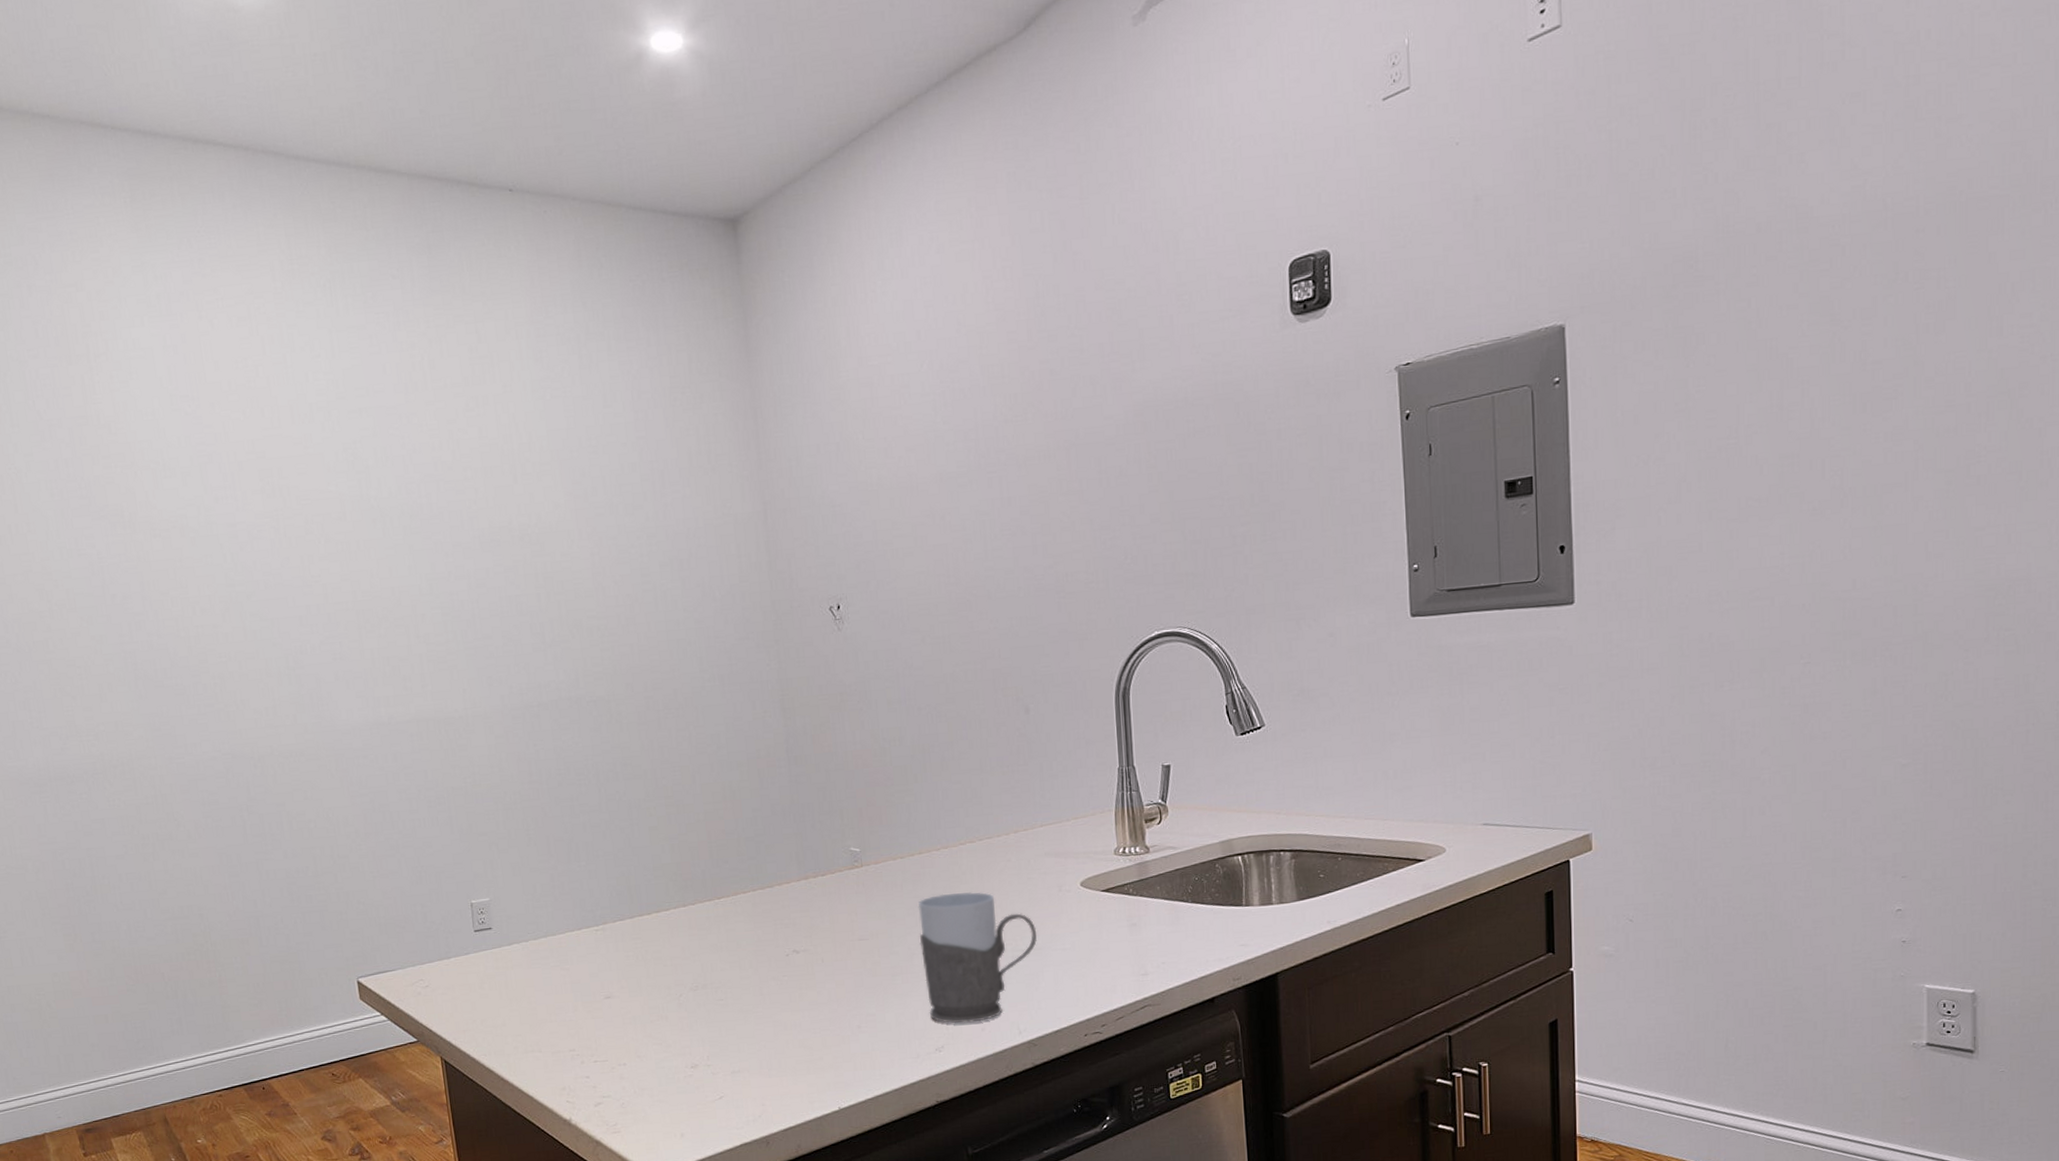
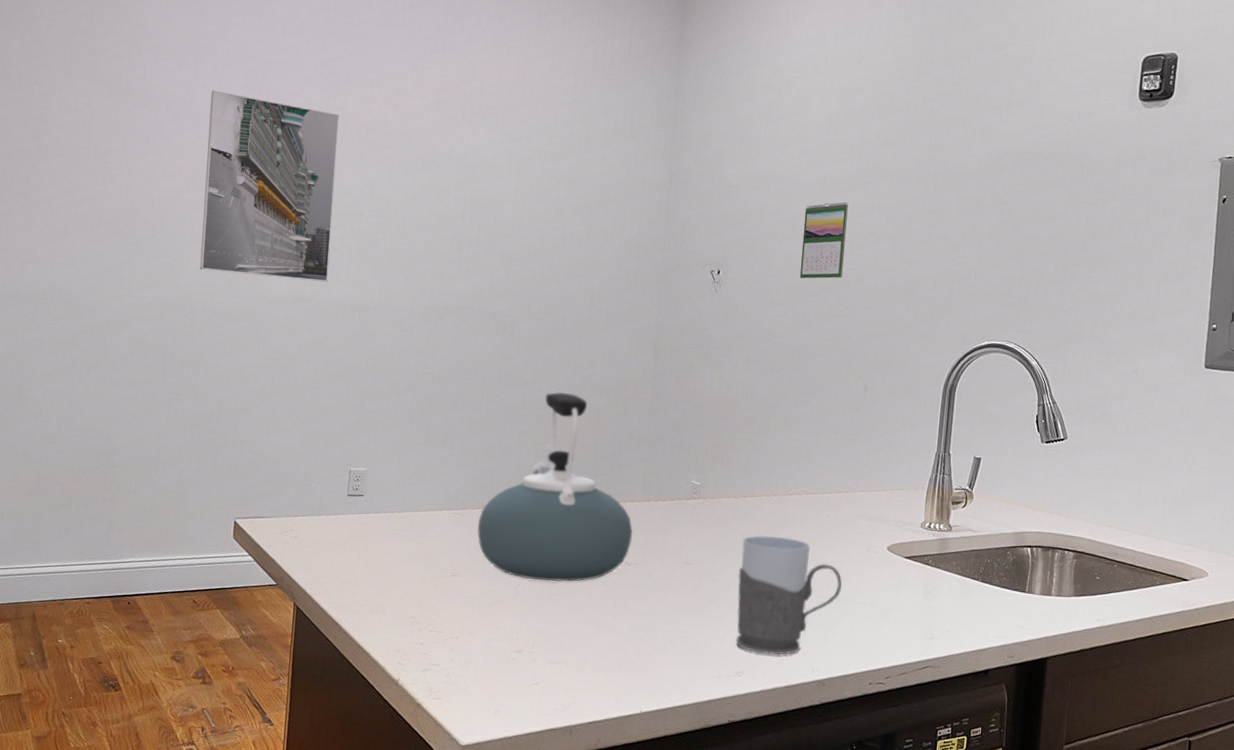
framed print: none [226,502,403,710] -> present [199,90,339,282]
kettle: none [622,774,796,988] -> present [477,392,633,582]
calendar: none [924,499,981,597] -> present [799,202,848,279]

